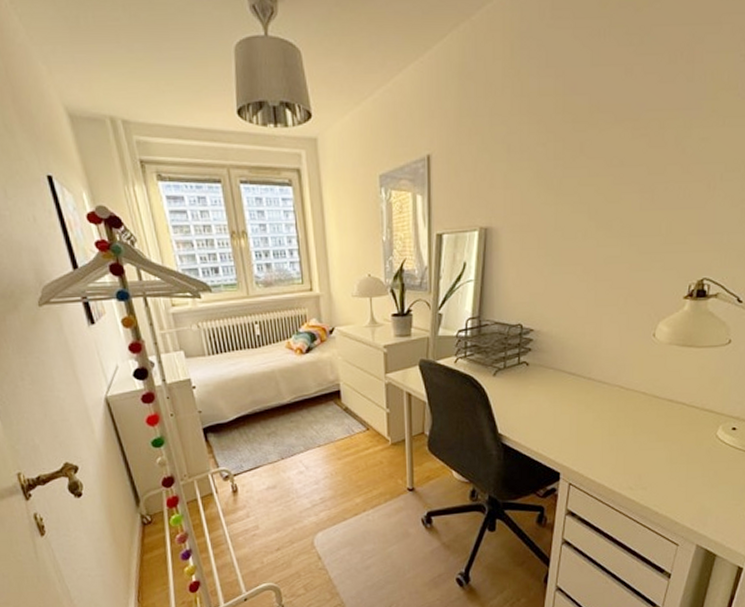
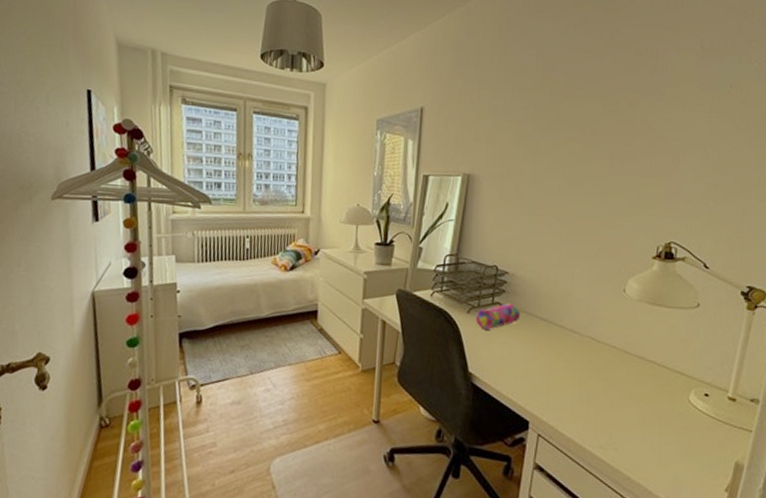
pencil case: none [502,361,548,390] -> present [475,303,521,330]

